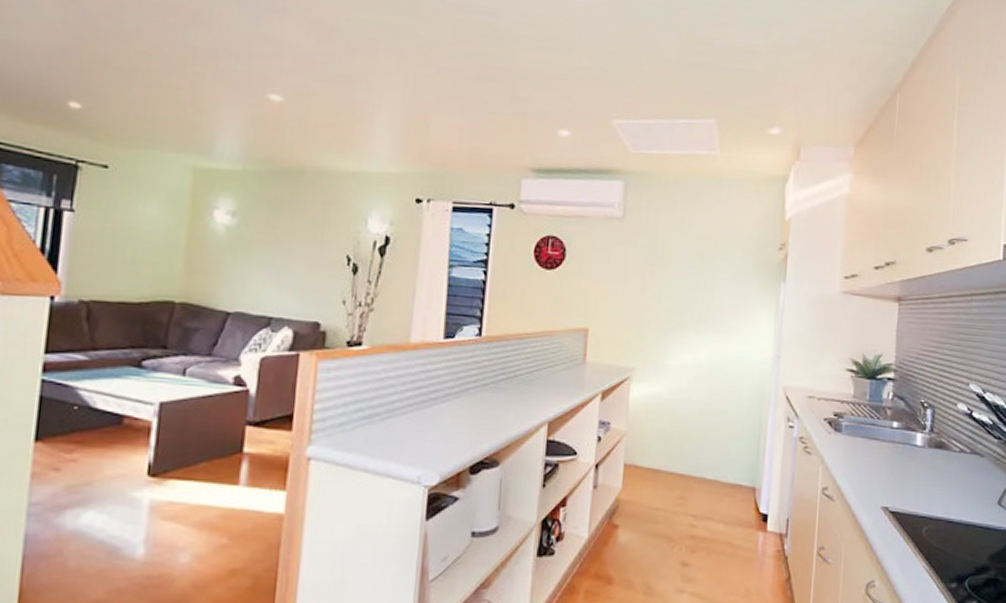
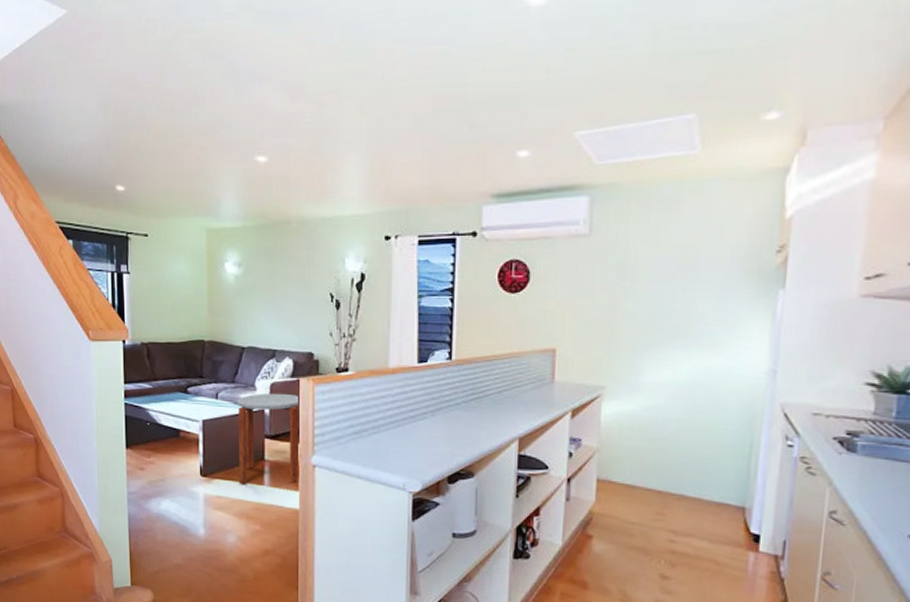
side table: none [203,369,298,486] -> present [237,393,301,485]

